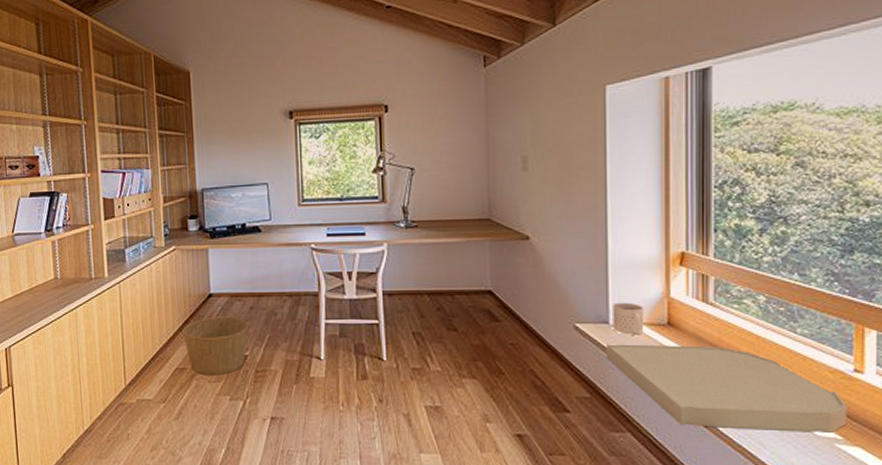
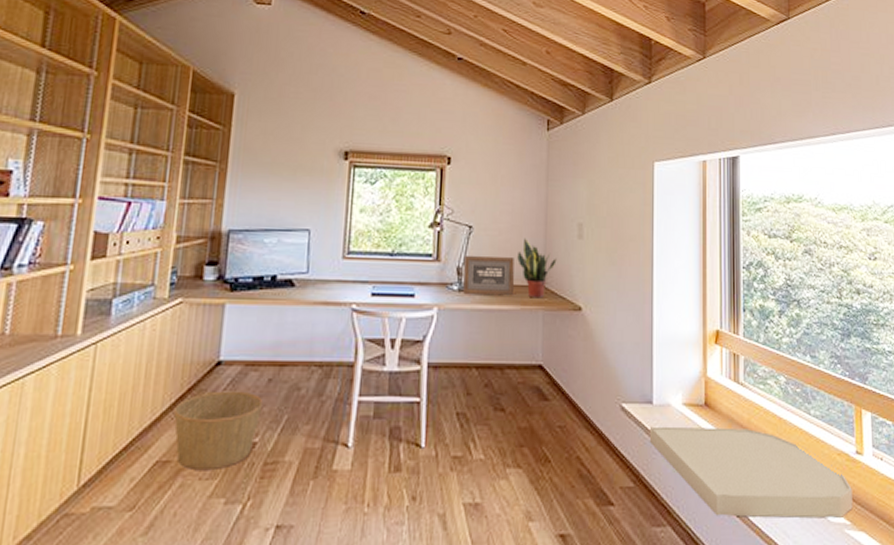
picture frame: none [407,194,460,230] -> present [463,256,515,295]
potted plant: none [460,175,501,231] -> present [517,238,557,299]
mug: present [613,302,644,335] -> none [656,381,684,416]

